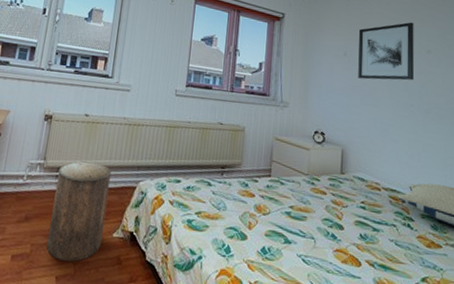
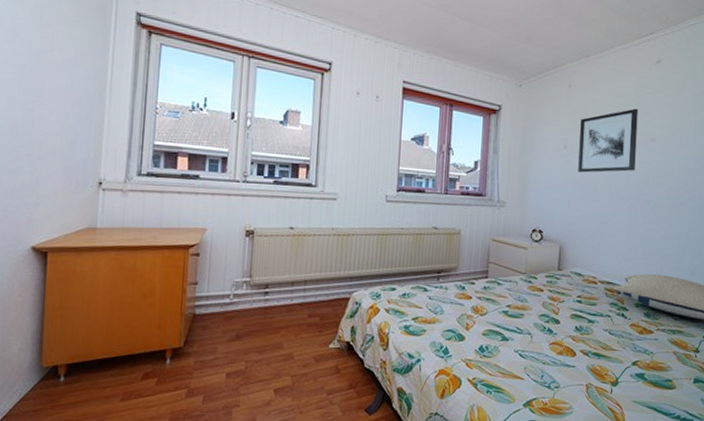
stool: present [46,161,112,262] -> none [261,276,323,374]

